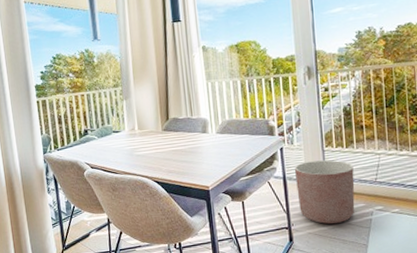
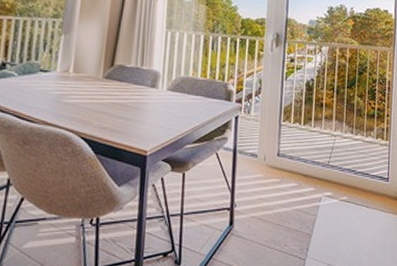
planter: present [294,160,355,224] -> none [246,135,308,207]

